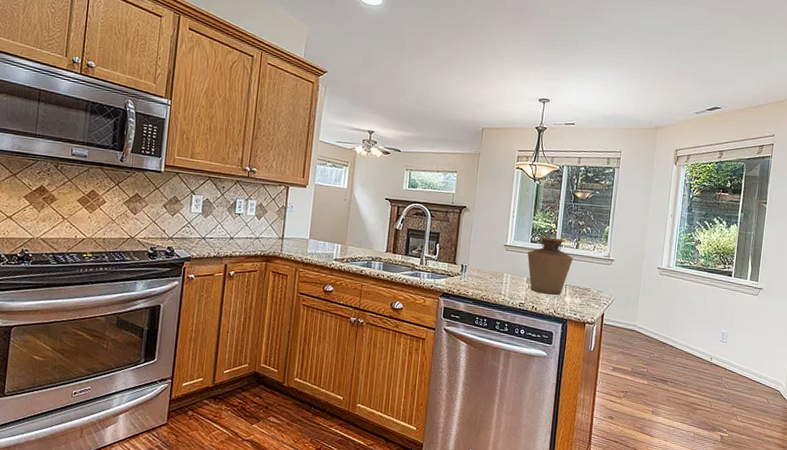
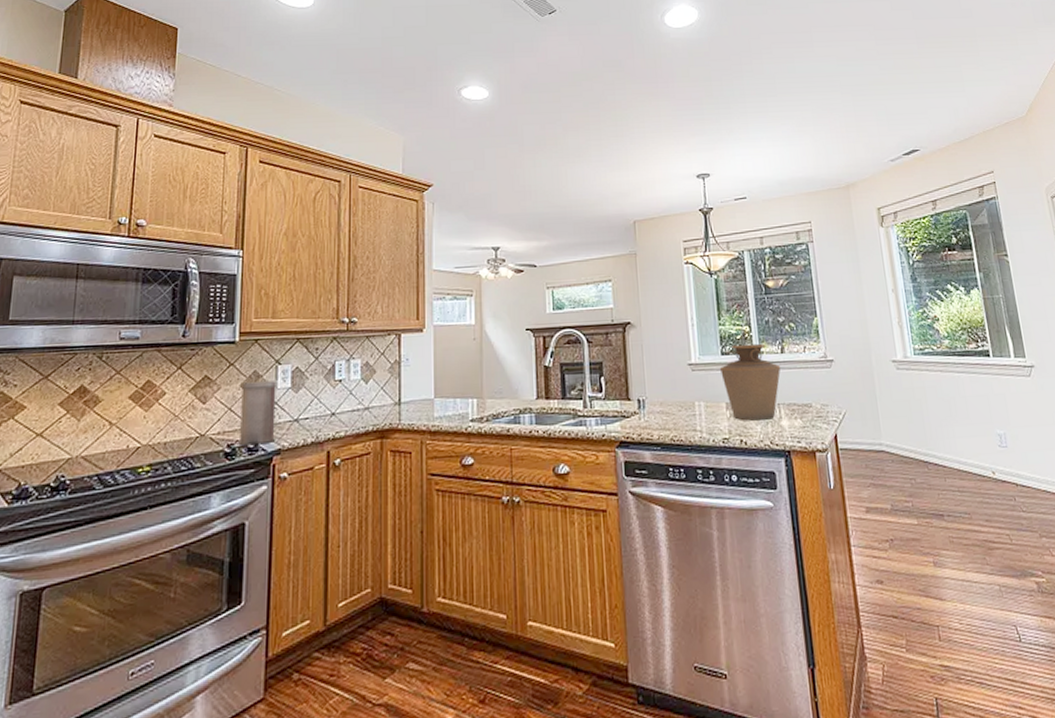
canister: none [159,204,191,252] -> present [238,381,276,446]

